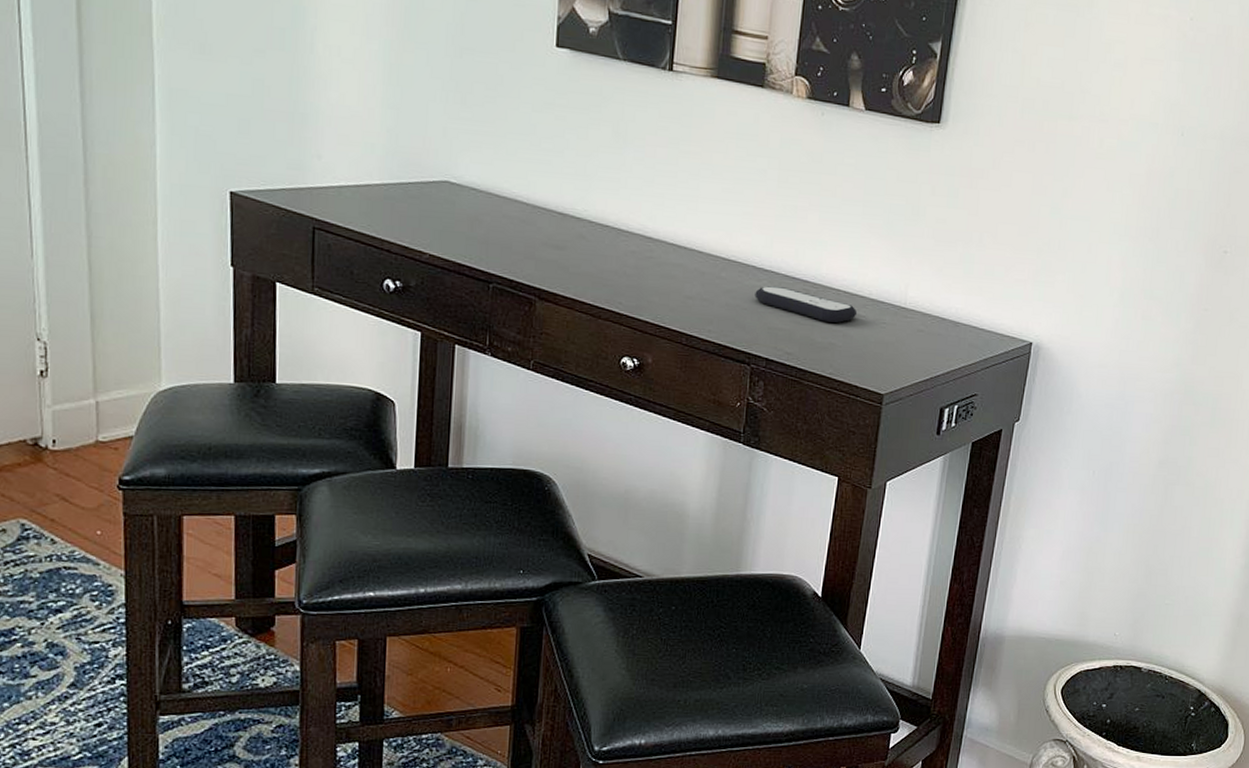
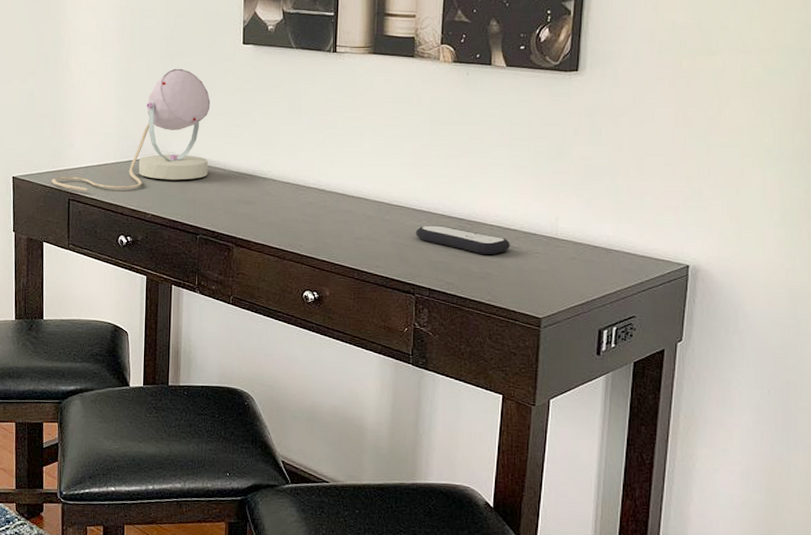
table lamp: none [288,68,512,220] -> present [51,68,211,192]

